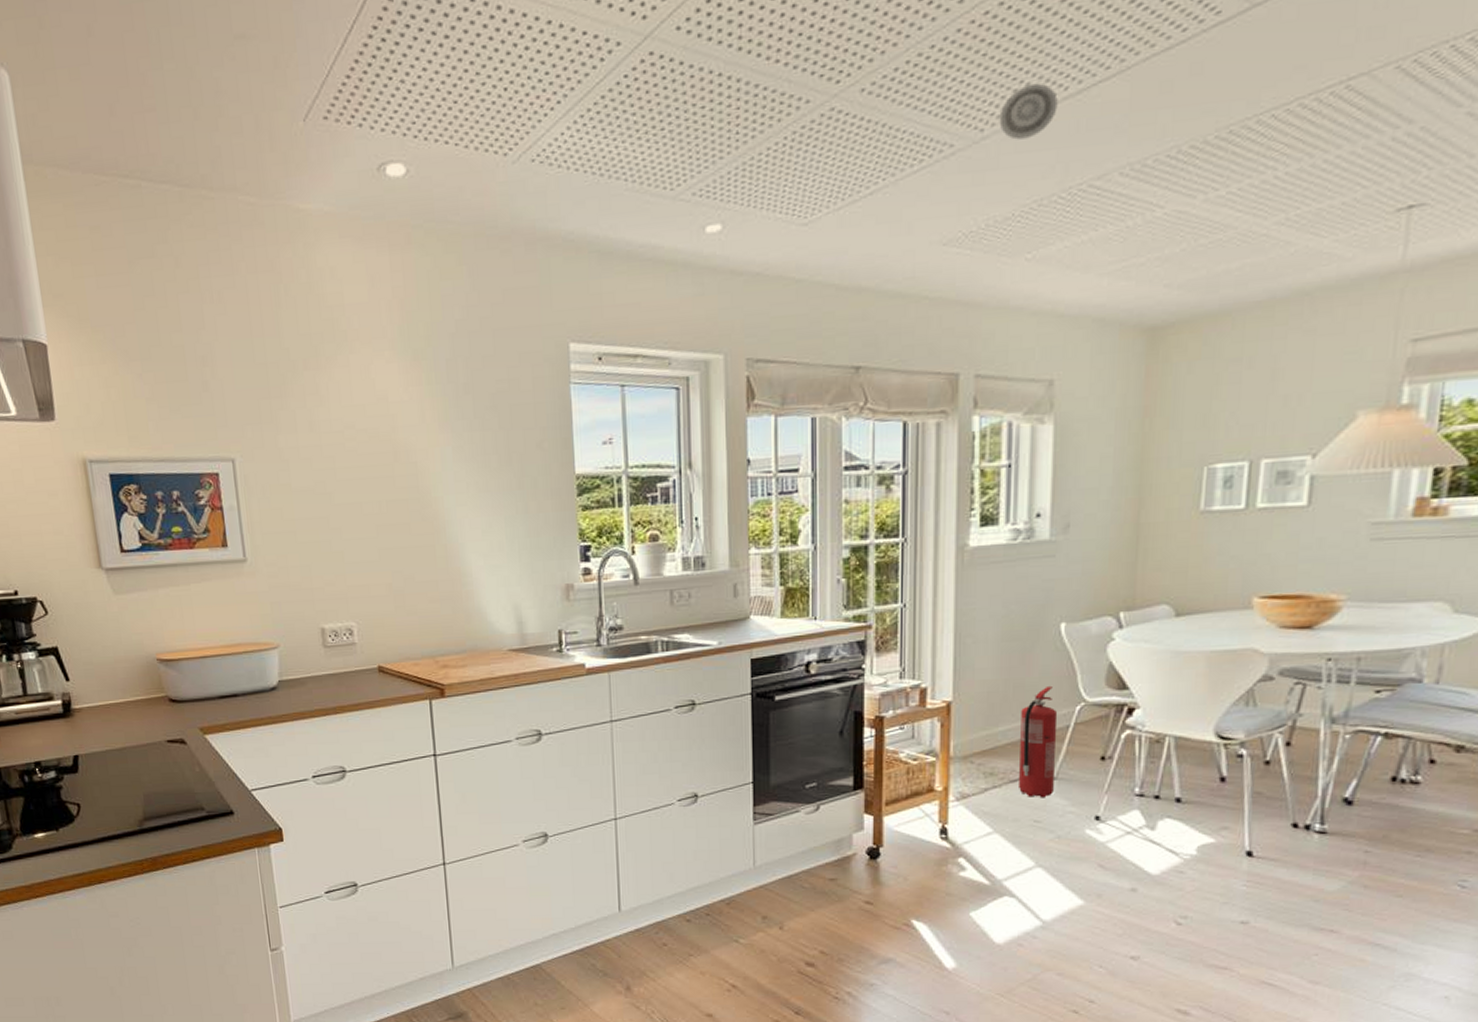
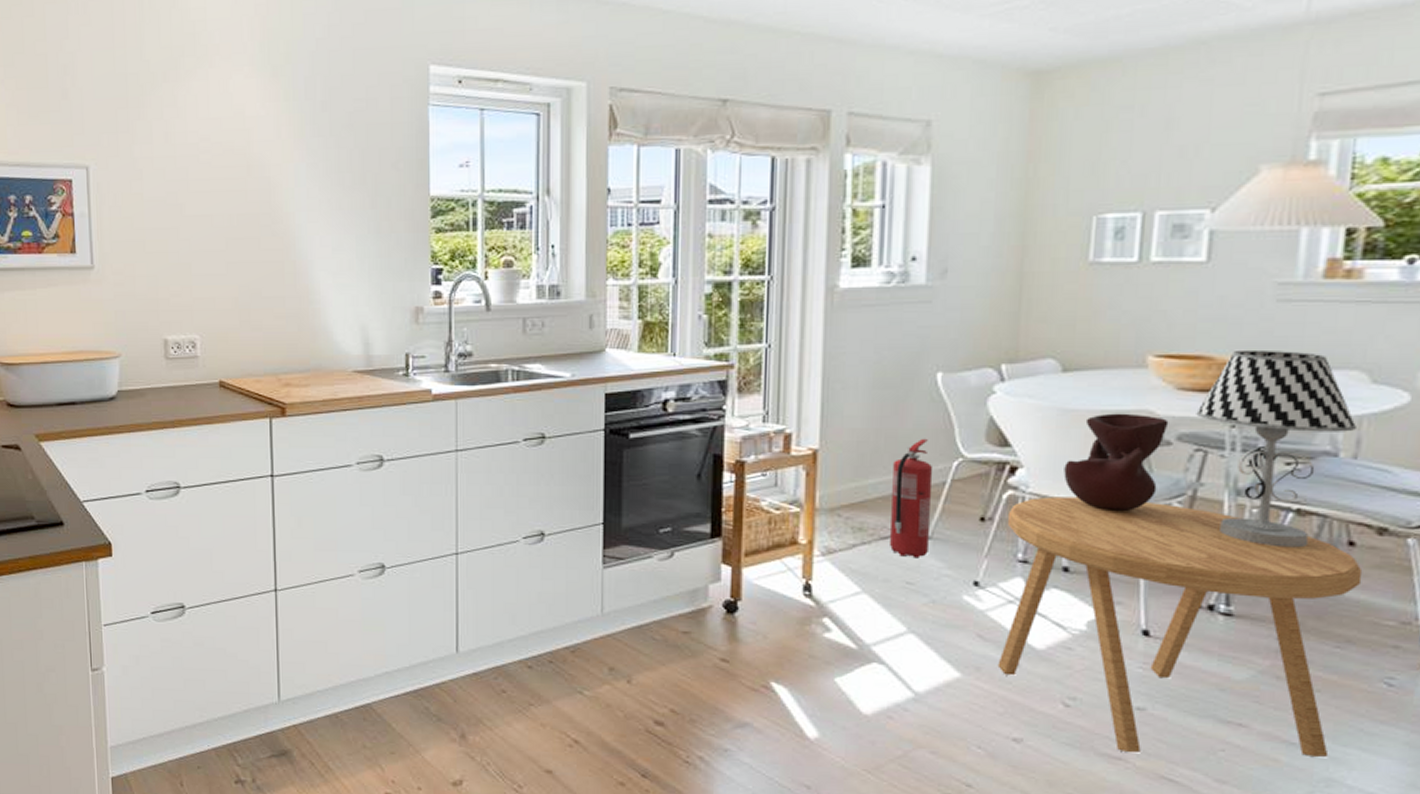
side table: none [1117,733,1442,962] -> present [997,496,1363,757]
vase: none [1176,652,1272,744] -> present [1063,413,1169,511]
table lamp: none [1296,586,1439,769] -> present [1196,349,1357,548]

